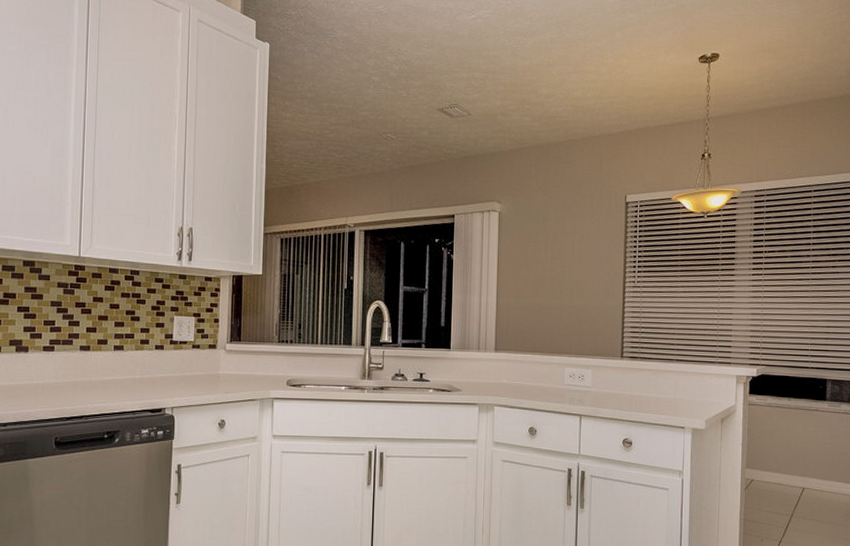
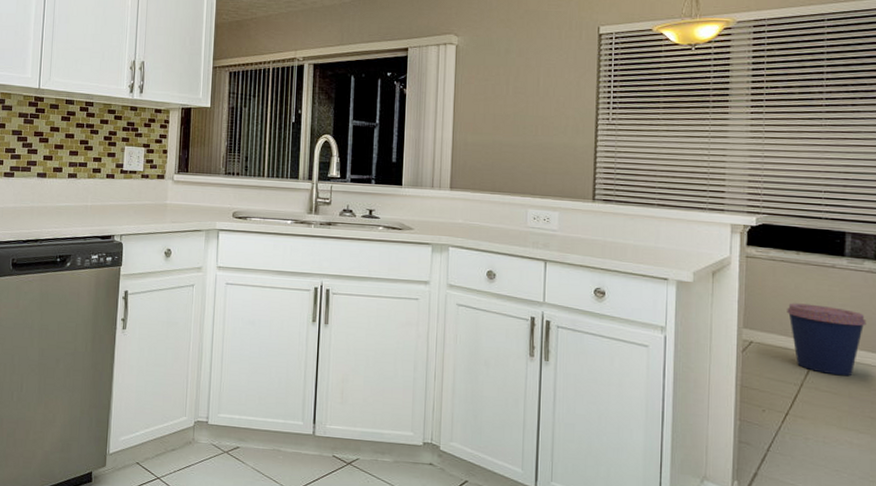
coffee cup: none [781,443,842,505] -> present [787,303,867,377]

